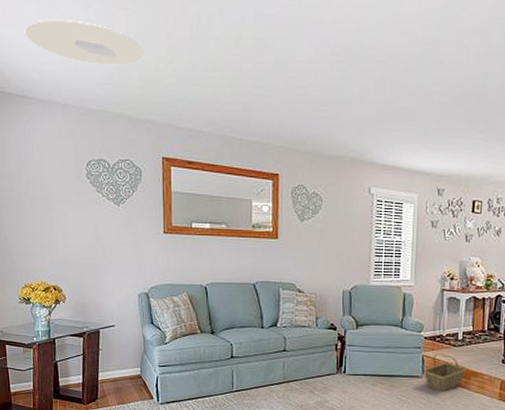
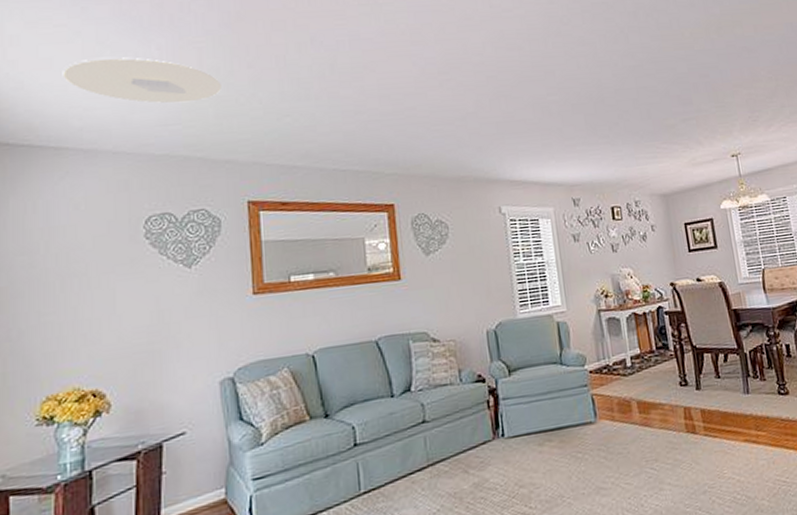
basket: present [423,353,467,392] -> none [595,387,644,437]

